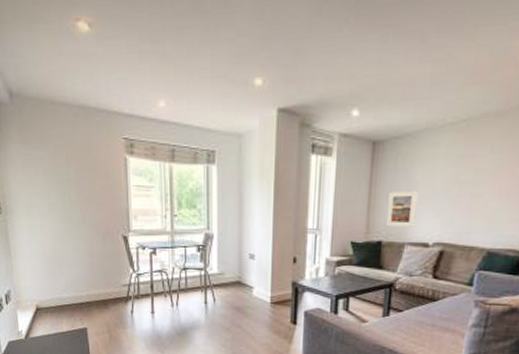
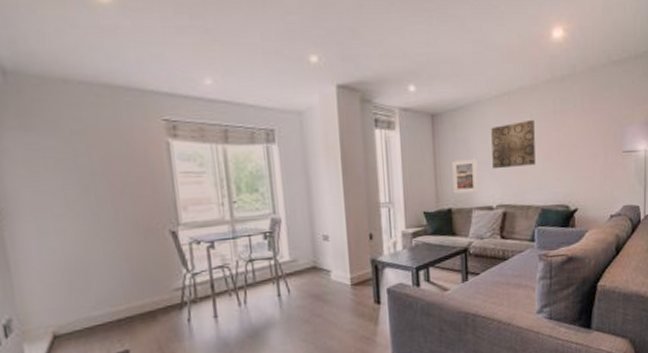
wall art: none [435,151,497,204] -> present [491,119,536,170]

